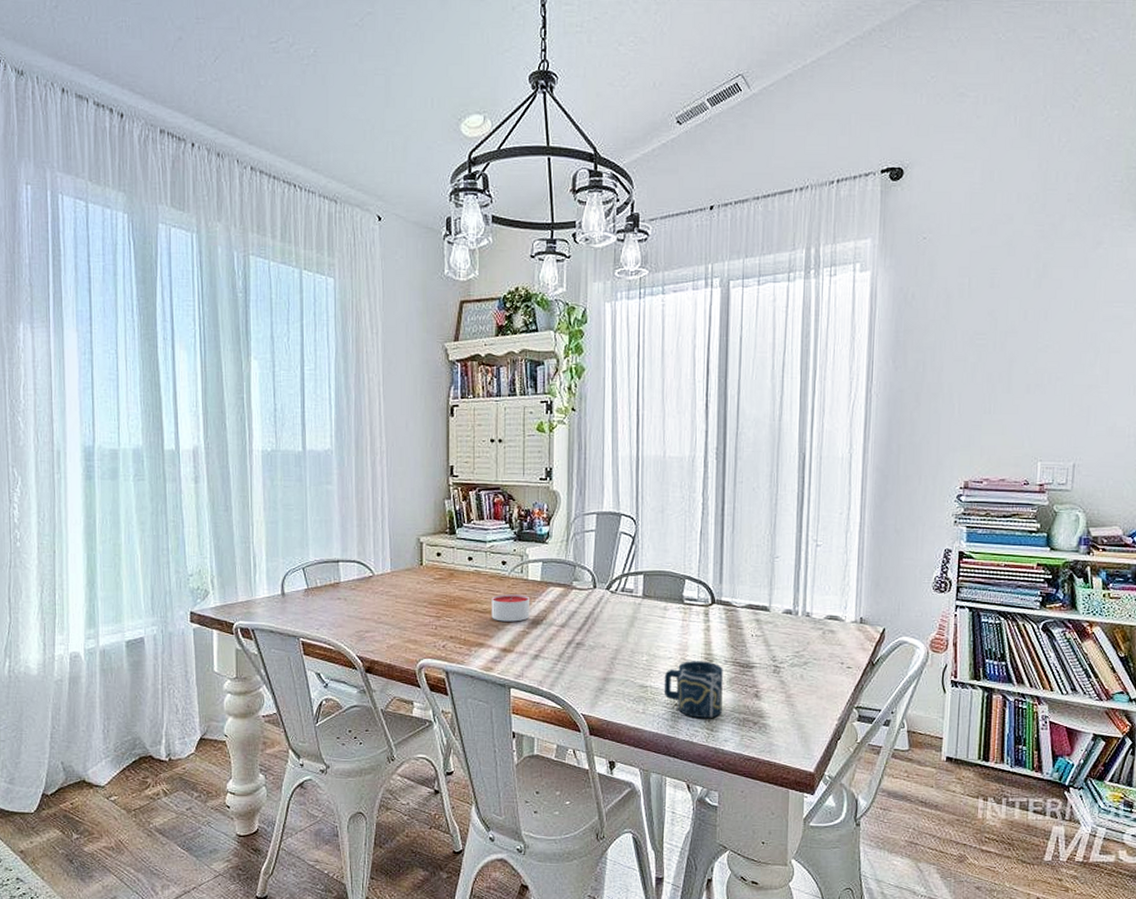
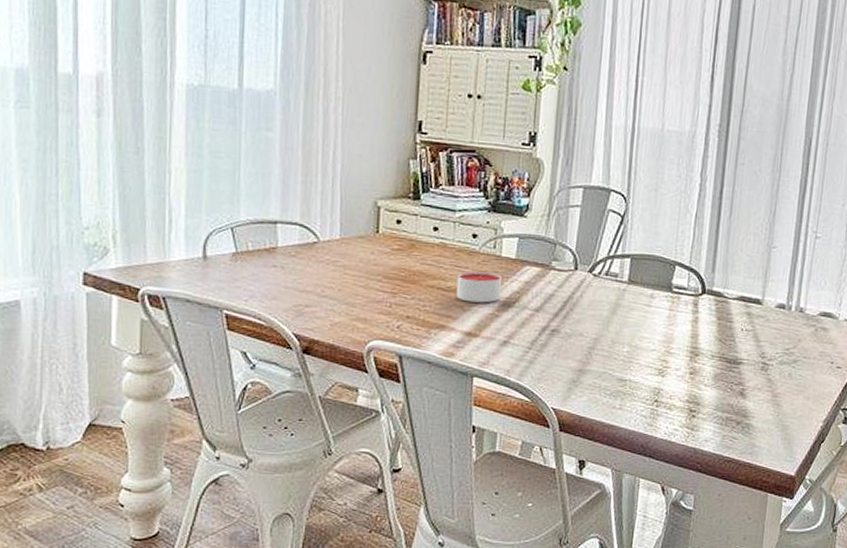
cup: present [663,661,723,719] -> none [643,354,709,417]

